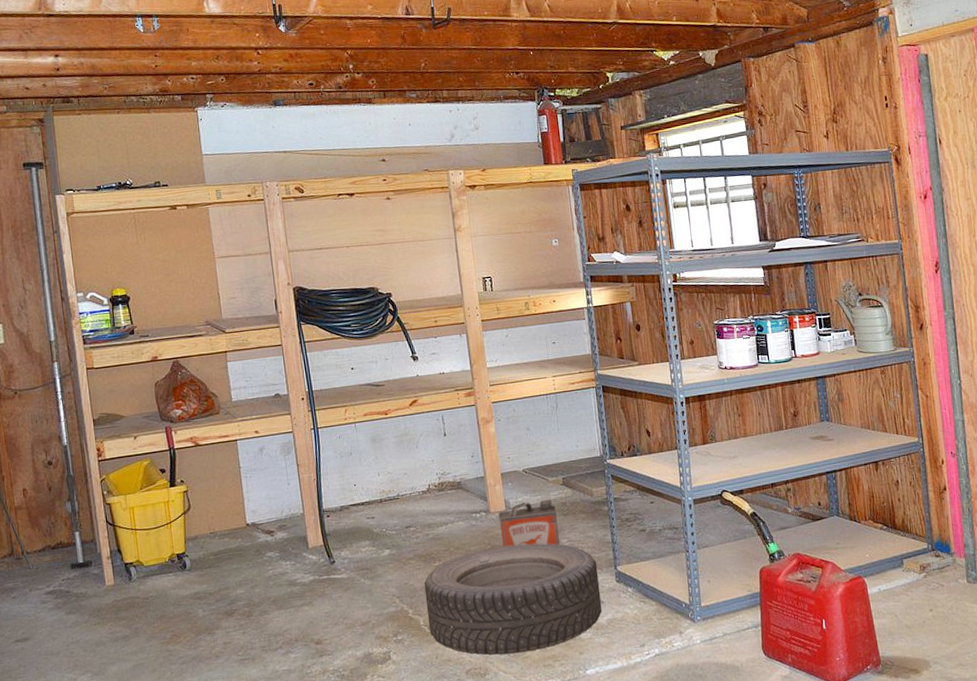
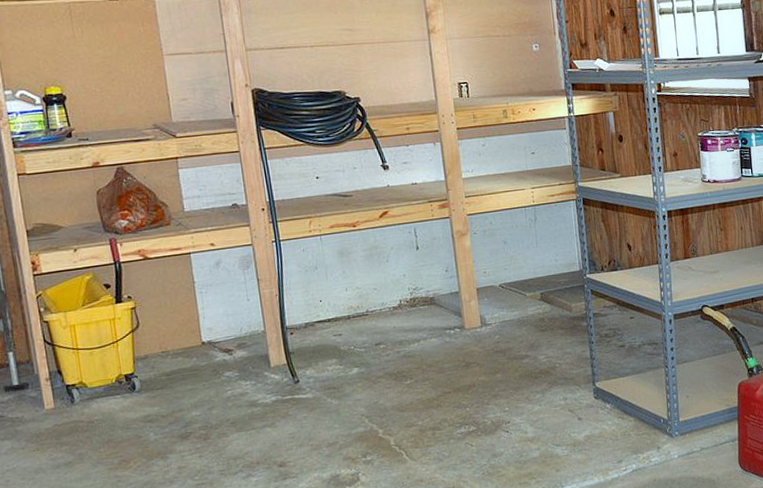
car tire: present [424,543,602,655] -> none [394,360,580,474]
fuel can: present [498,499,560,547] -> none [473,315,537,364]

